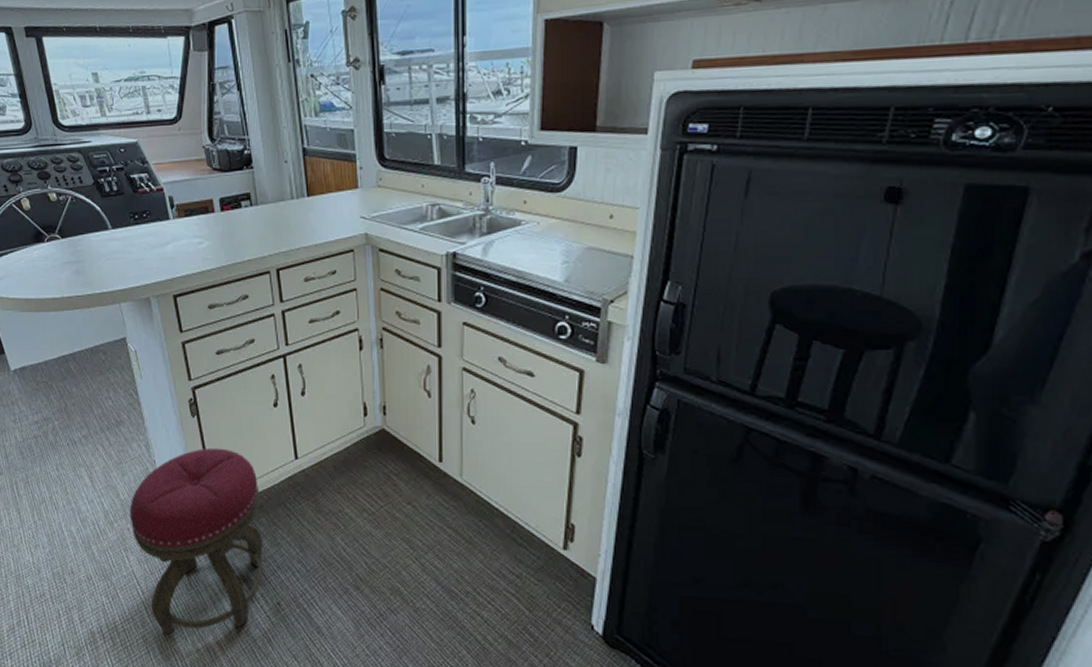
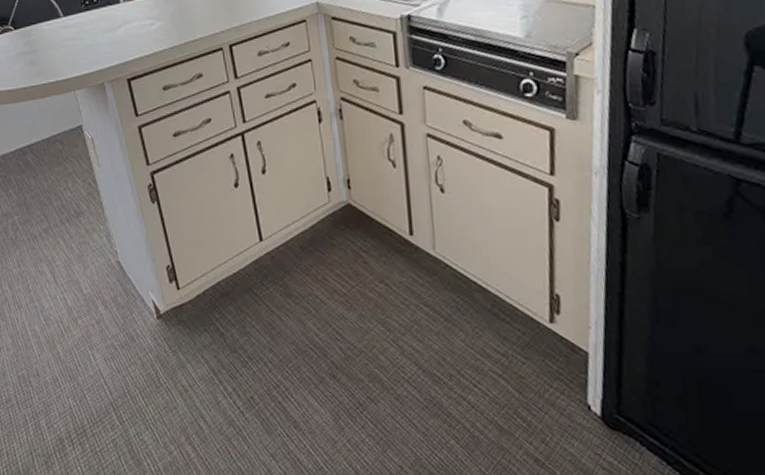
stool: present [129,447,263,635] -> none [93,234,234,437]

